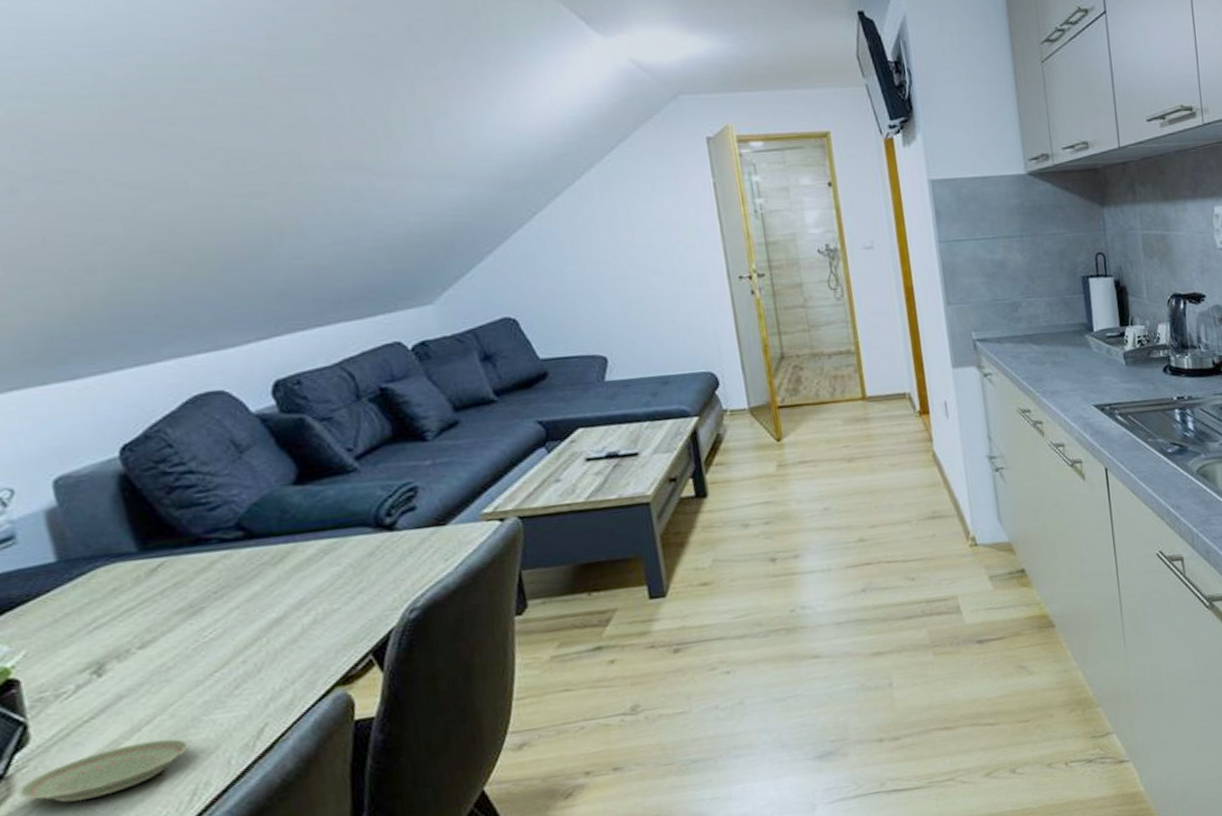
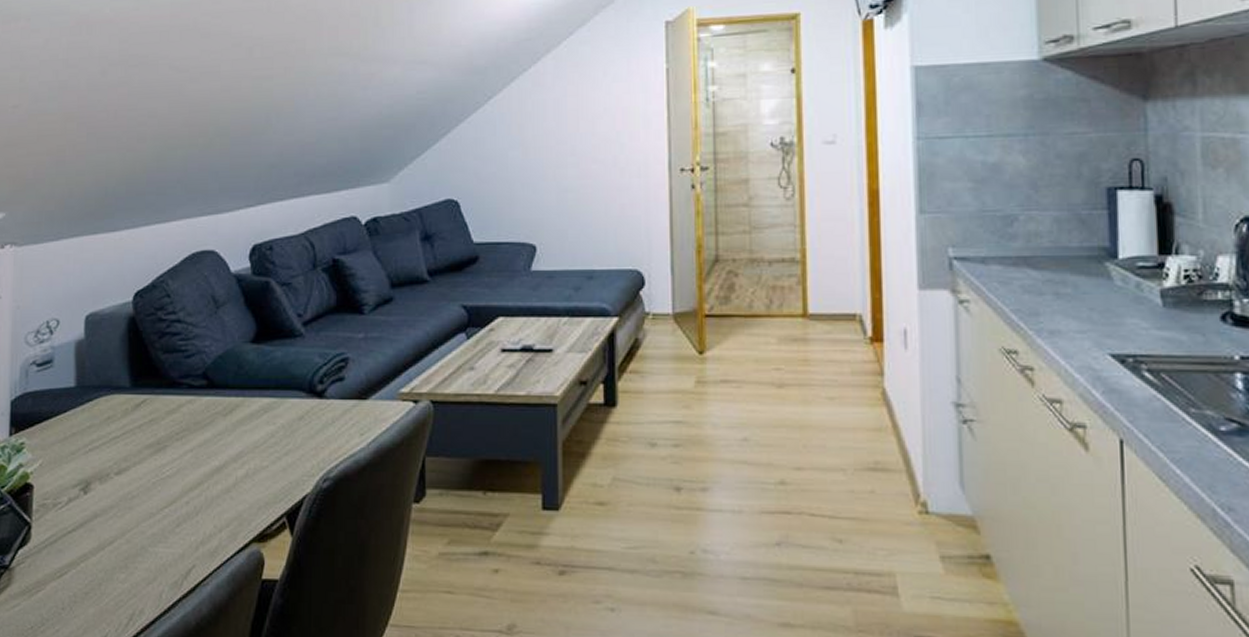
plate: present [18,738,189,803] -> none [15,560,135,603]

